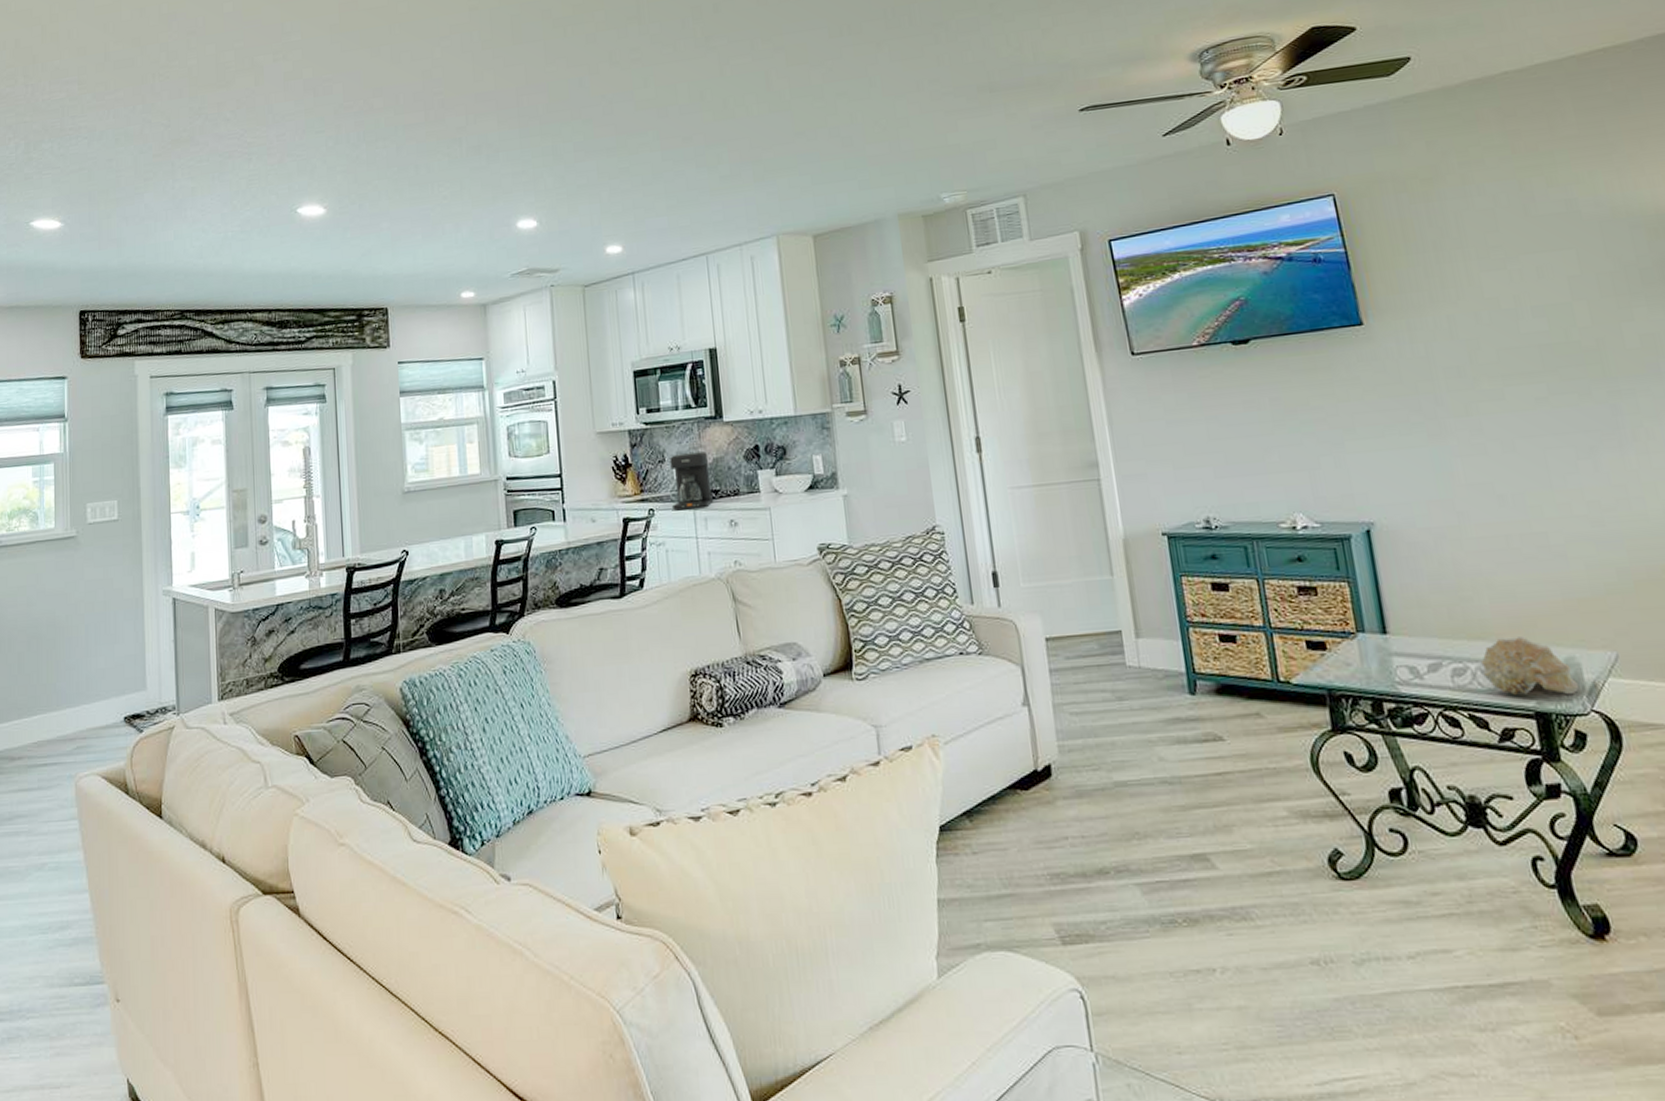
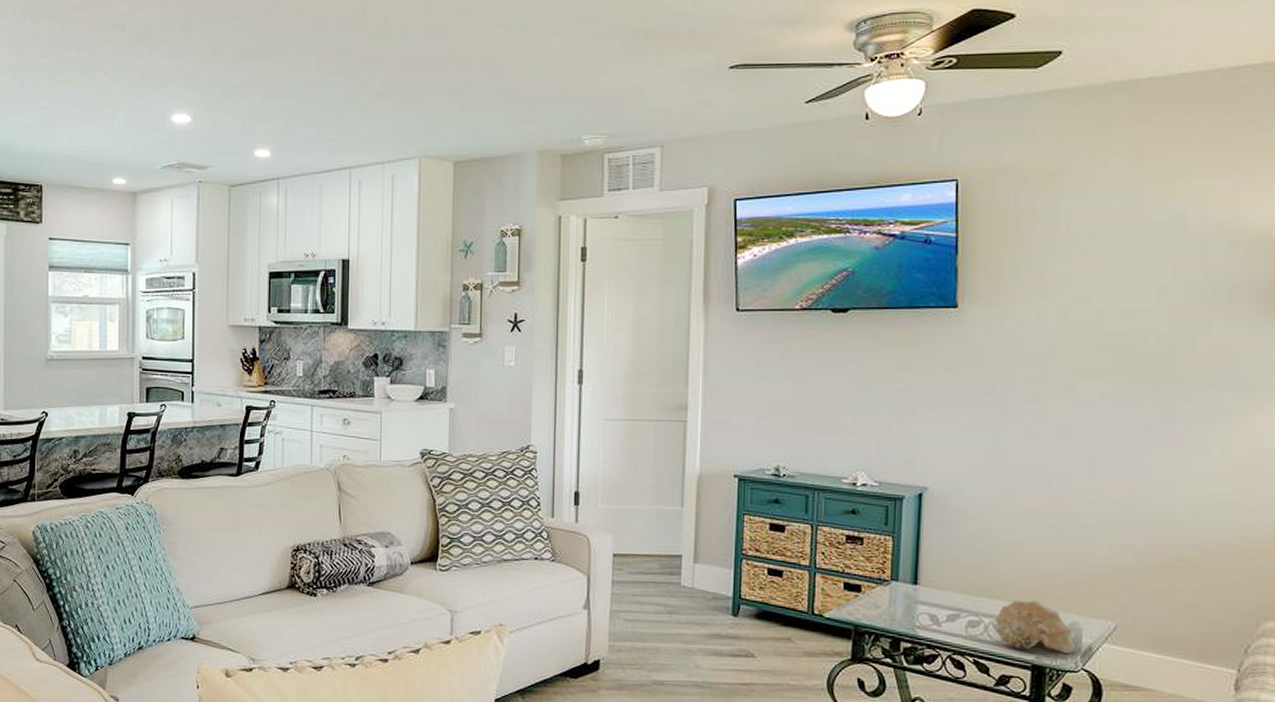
coffee maker: present [670,451,714,511] -> none [293,354,331,405]

